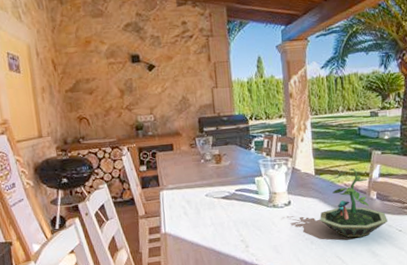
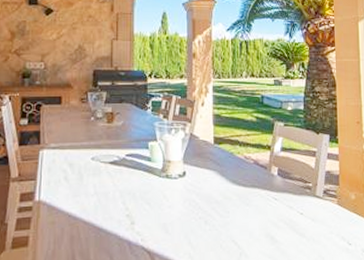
terrarium: present [320,168,387,238] -> none [216,139,288,220]

